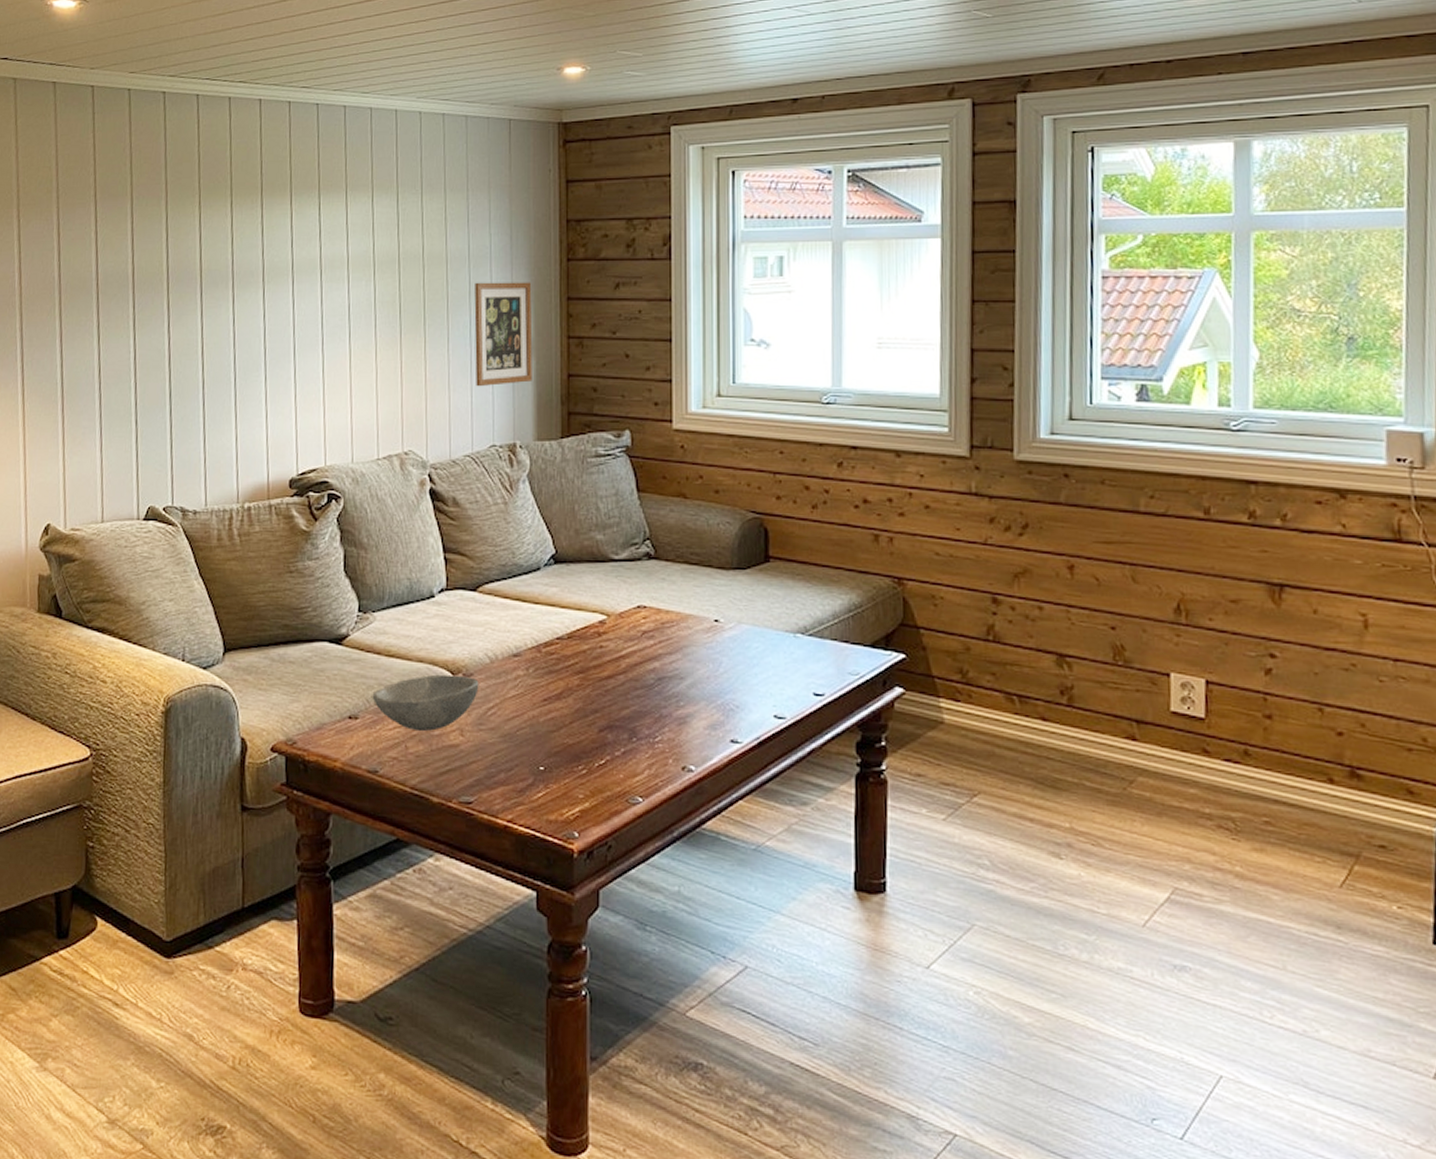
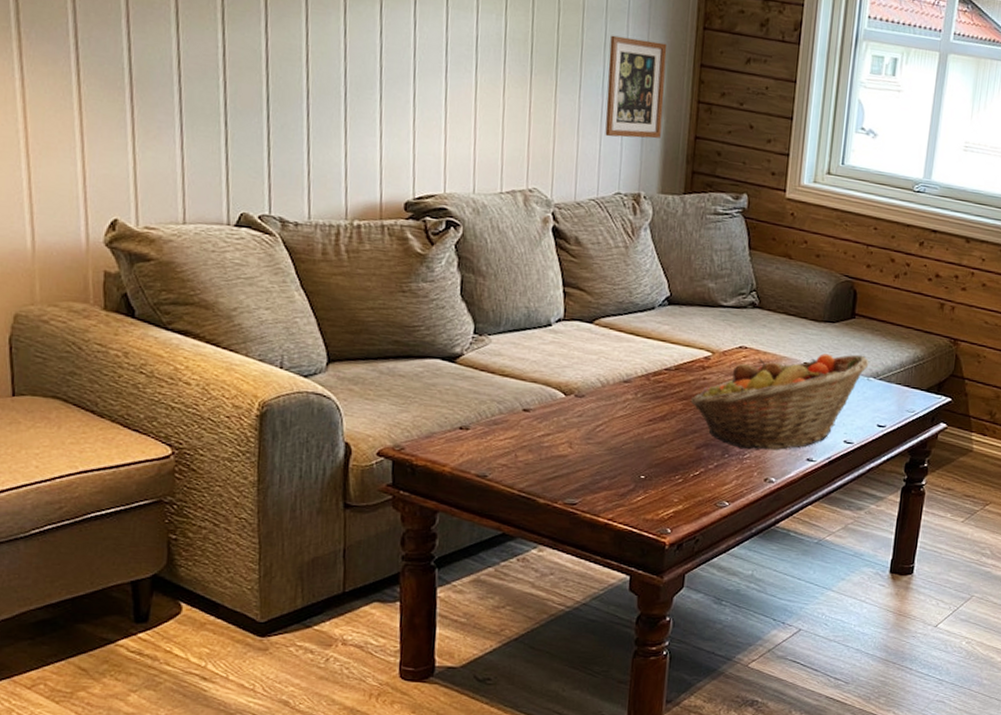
bowl: present [372,674,479,732] -> none [484,394,590,443]
fruit basket: none [587,606,794,731] -> present [690,354,869,451]

